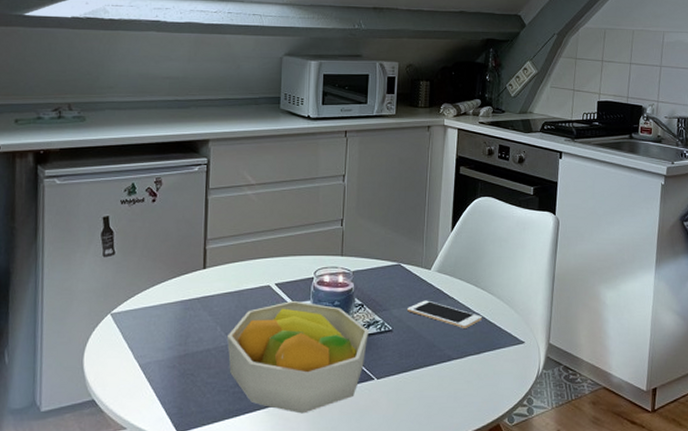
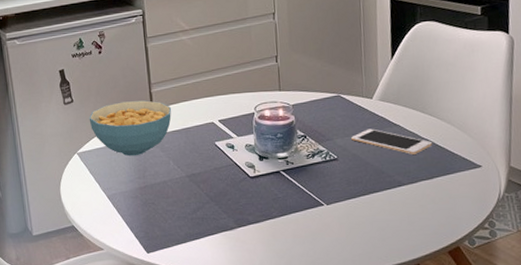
cereal bowl: none [130,257,227,320] -> present [89,100,172,157]
fruit bowl: present [227,300,368,414] -> none [180,134,314,237]

